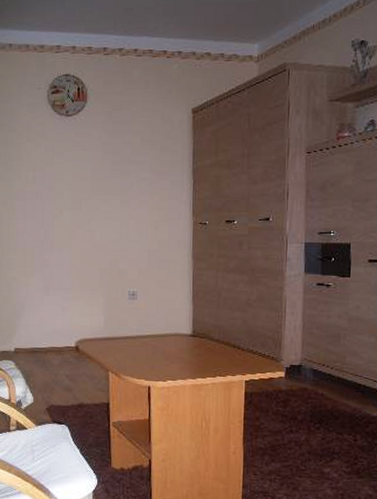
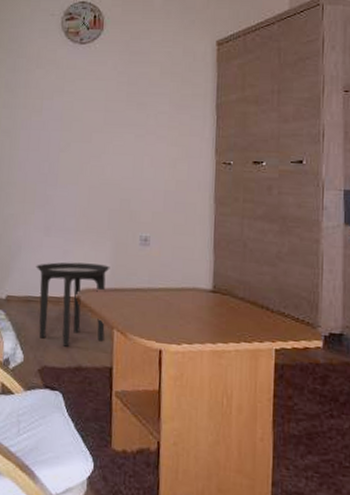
side table: none [39,317,104,388] -> present [36,262,110,347]

